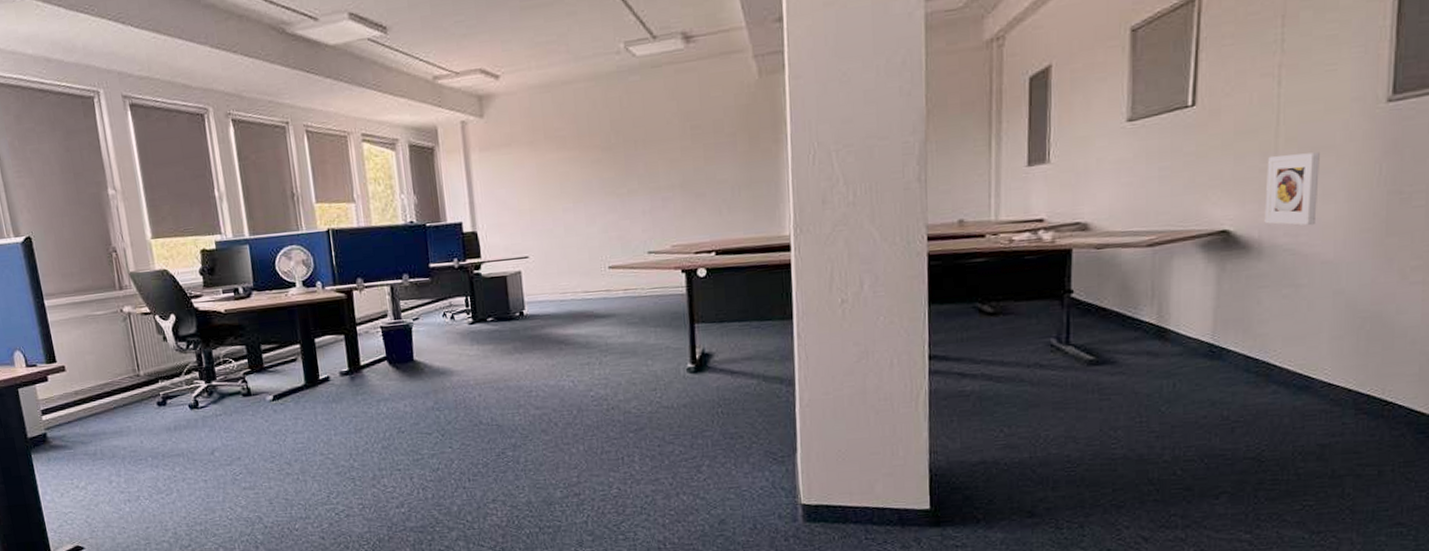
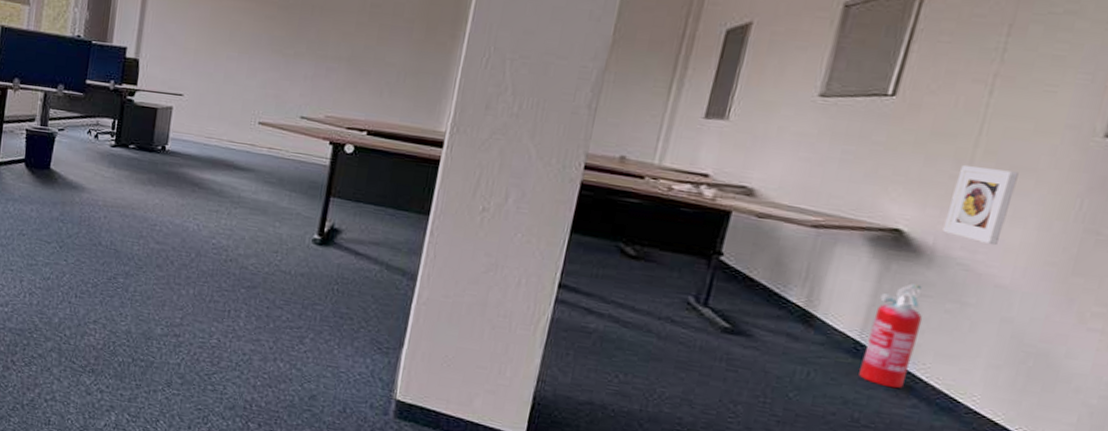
fire extinguisher: none [1219,278,1265,381] -> present [859,283,923,389]

